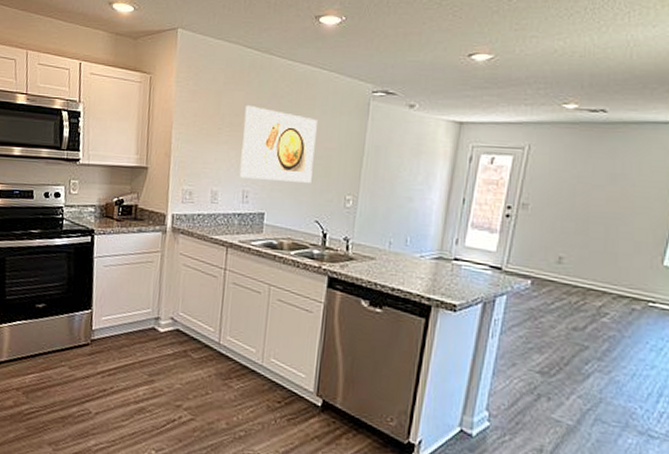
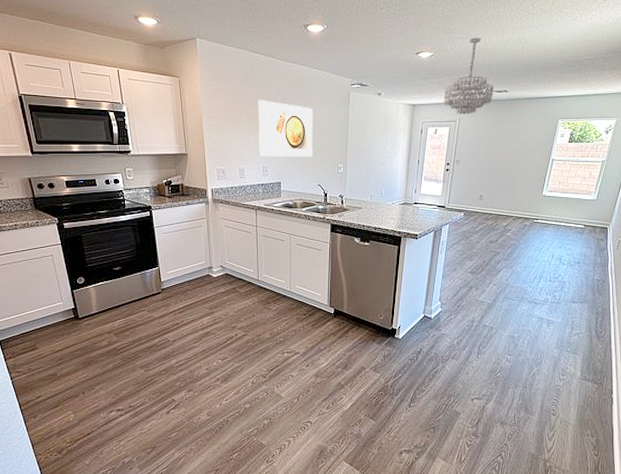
chandelier: none [506,37,585,140] -> present [443,38,494,114]

